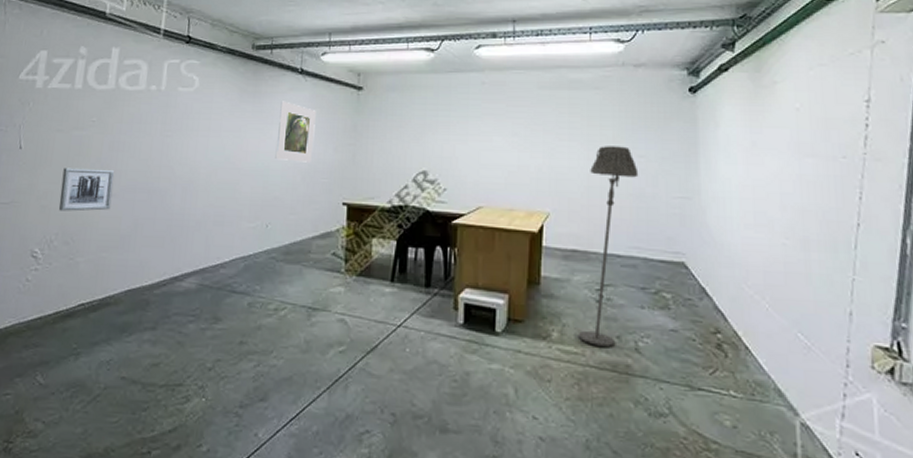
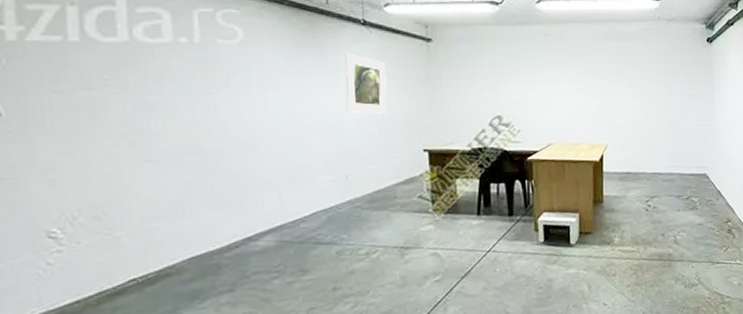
wall art: present [58,167,115,212] -> none [73,133,151,184]
floor lamp: present [577,146,639,347] -> none [633,87,673,244]

